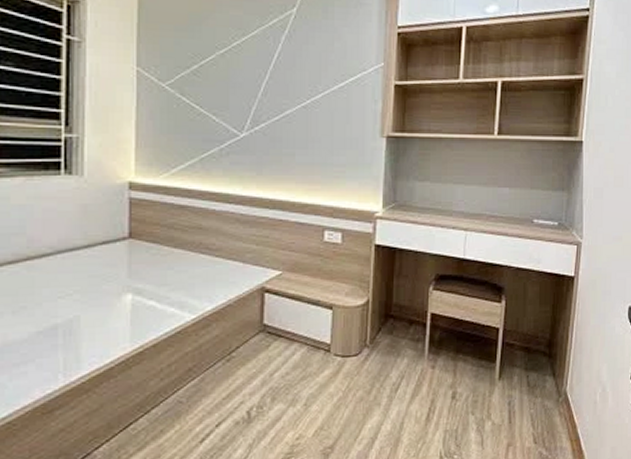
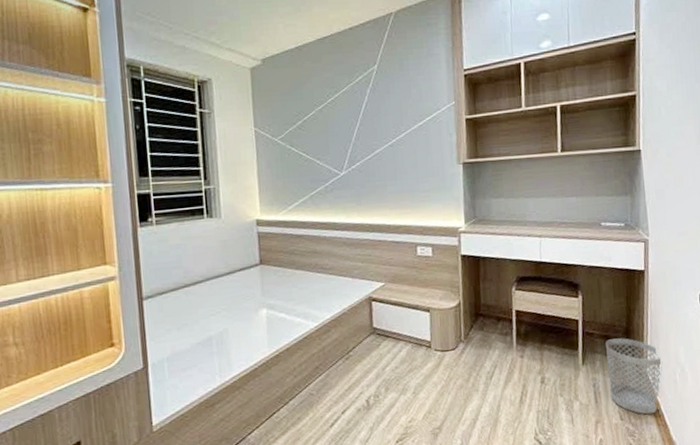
wastebasket: none [526,351,584,438] -> present [606,338,663,415]

